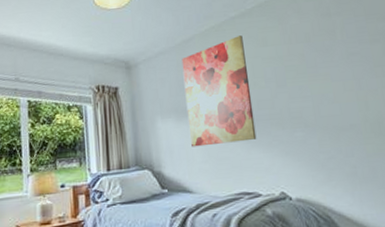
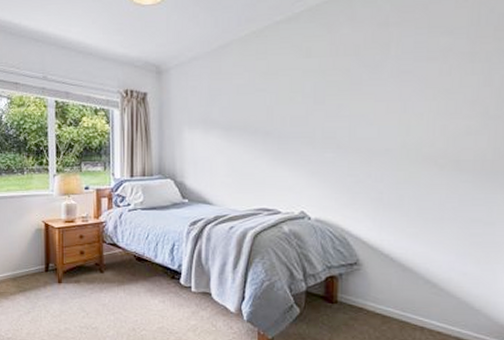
wall art: present [181,35,257,147] -> none [215,43,286,160]

